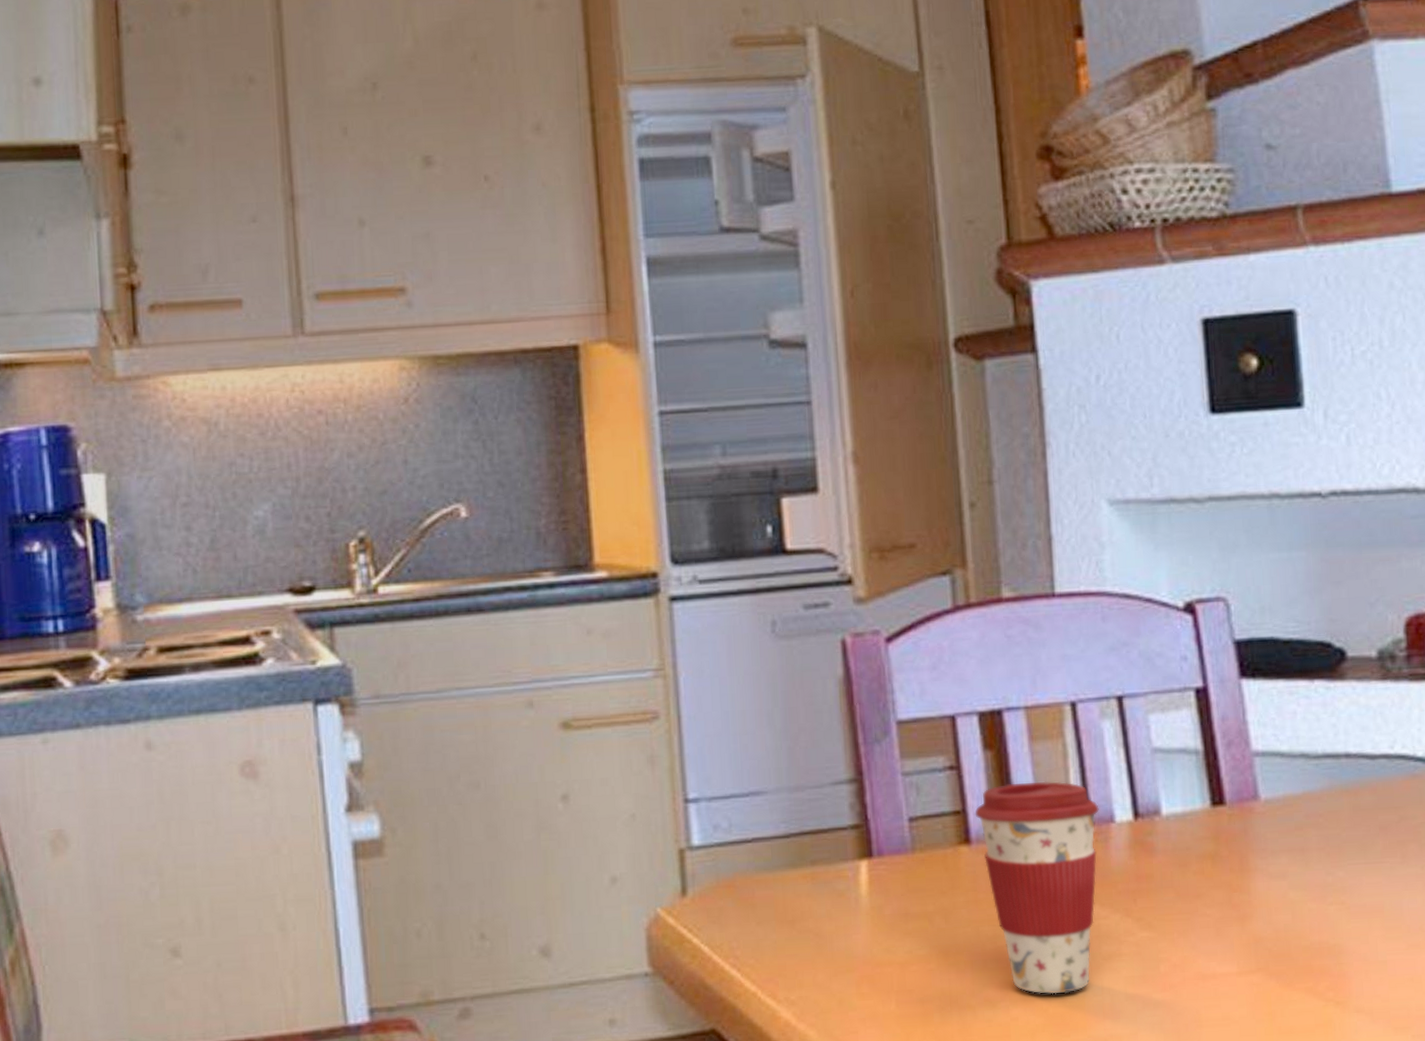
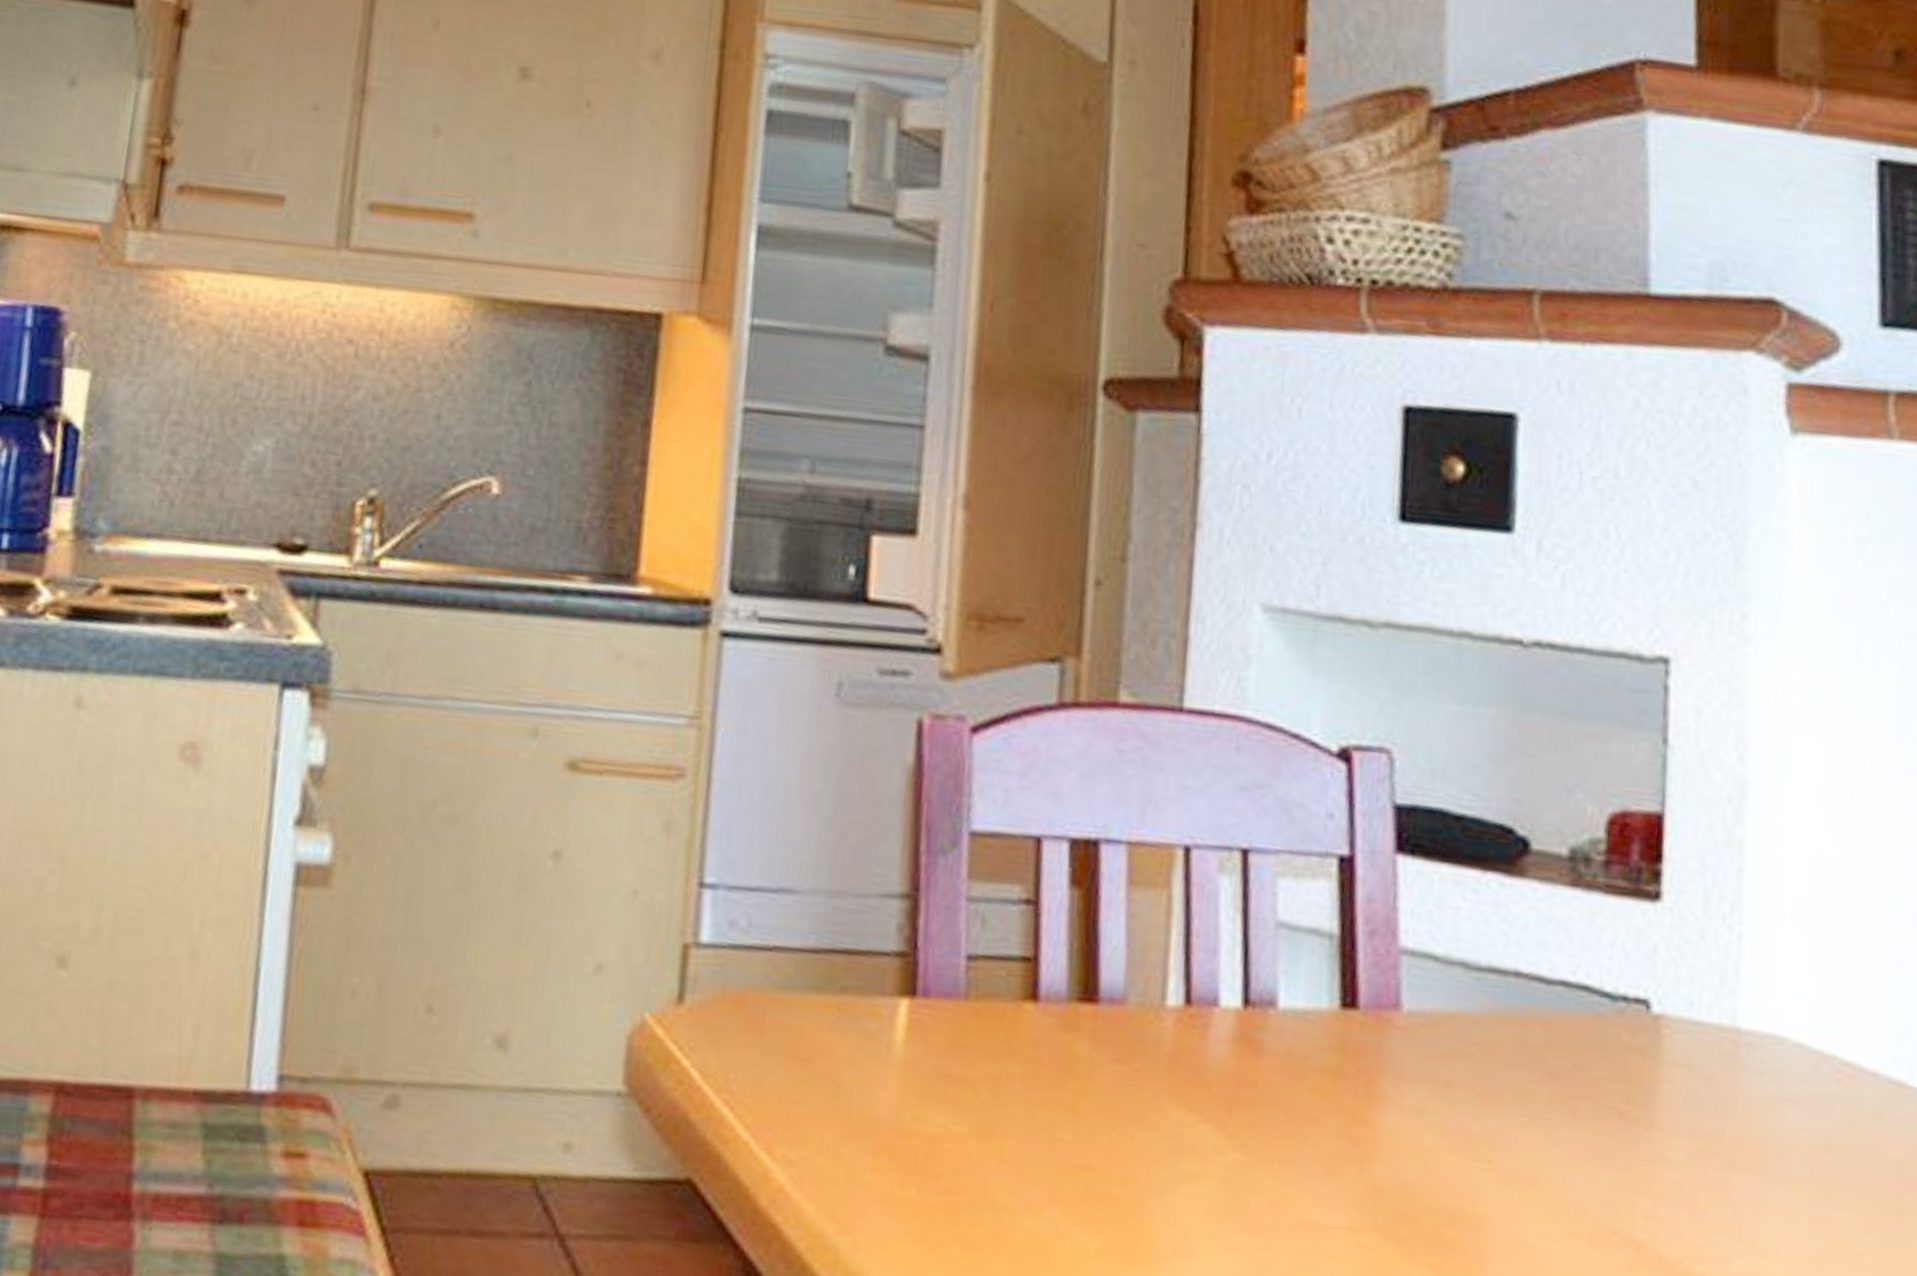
coffee cup: present [975,781,1099,994] -> none [1048,934,1202,1215]

